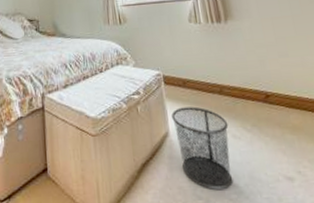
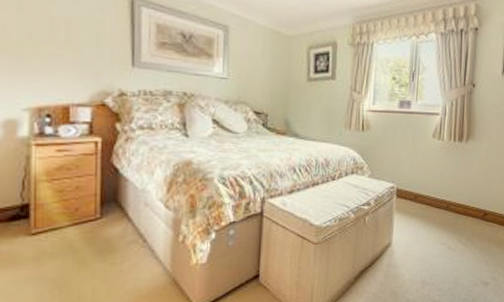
waste bin: present [172,106,233,191] -> none [397,220,447,294]

